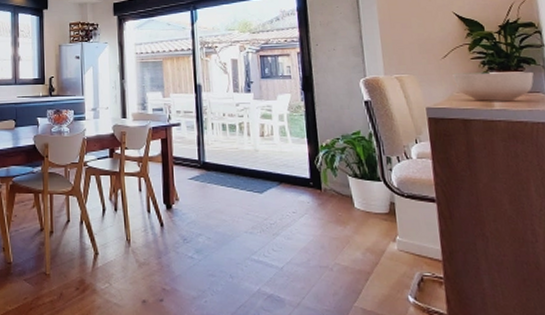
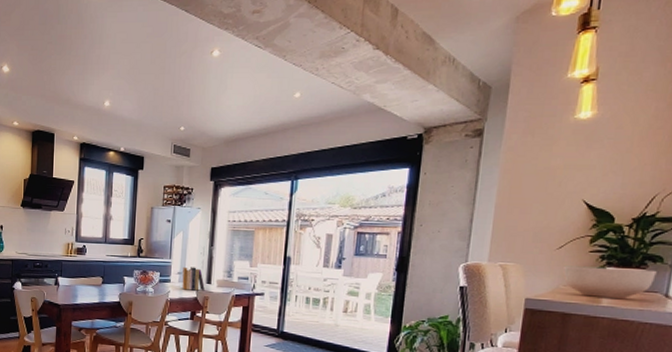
books: none [96,102,121,127] -> present [182,266,205,291]

